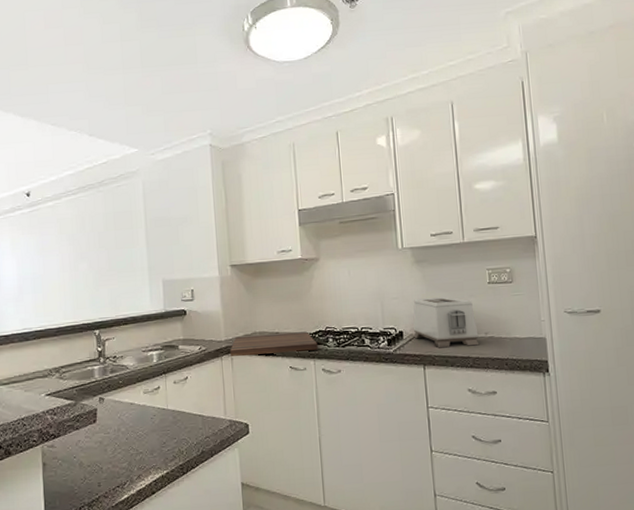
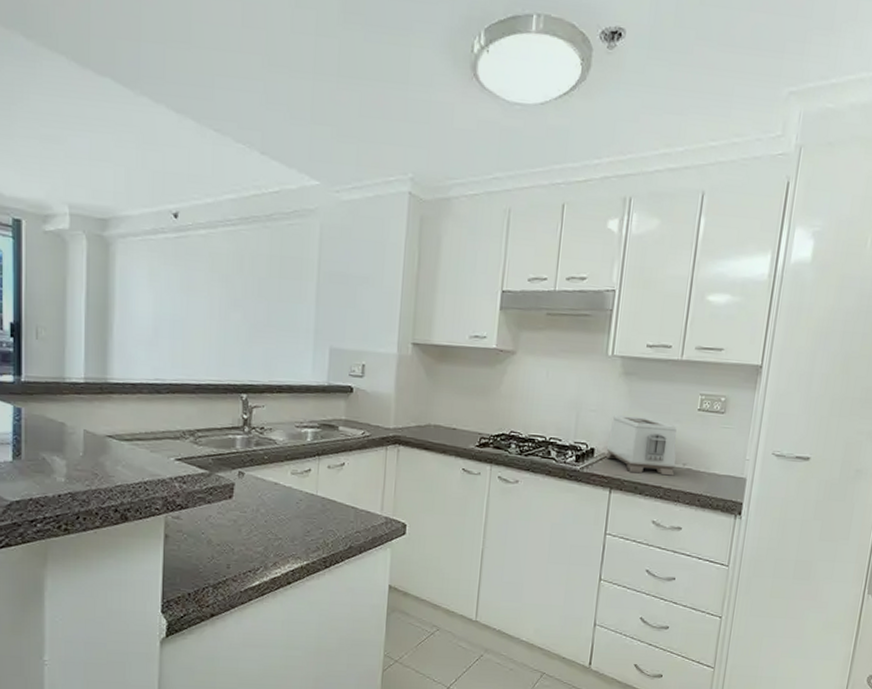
cutting board: present [230,331,318,356] -> none [397,426,498,455]

